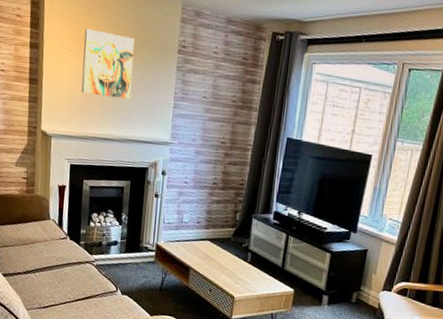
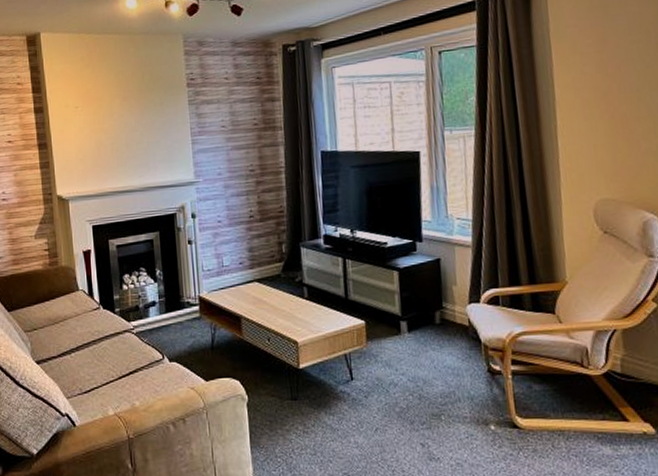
wall art: present [81,28,134,99] -> none [87,81,145,148]

